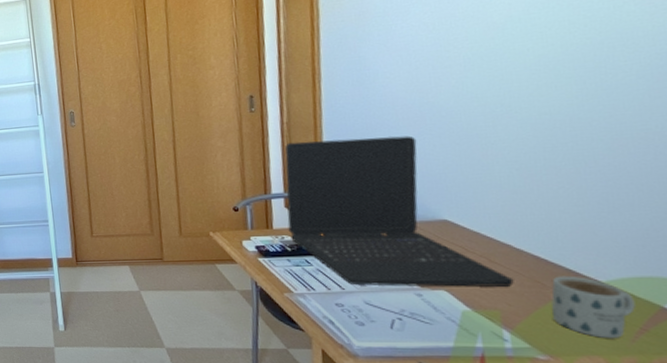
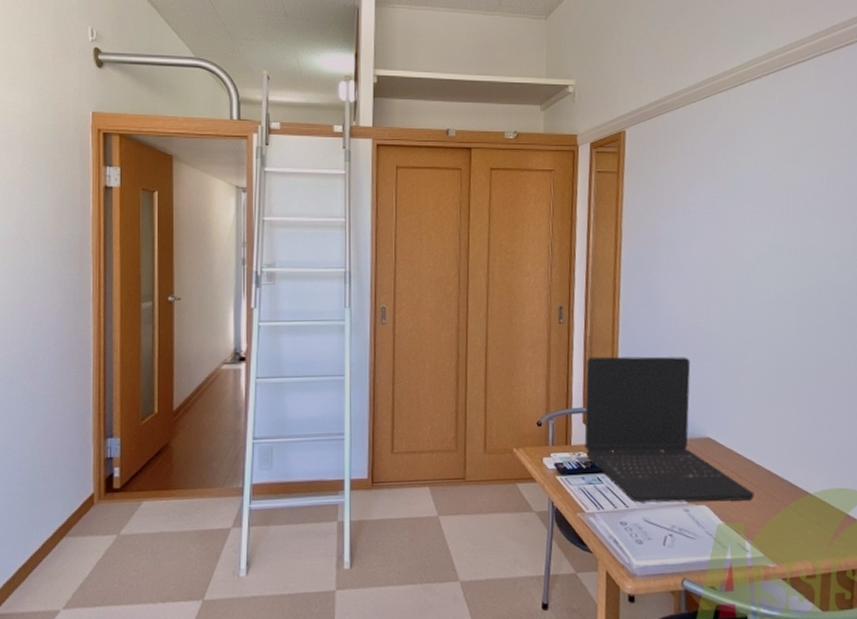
mug: present [551,275,636,339] -> none [779,488,831,545]

